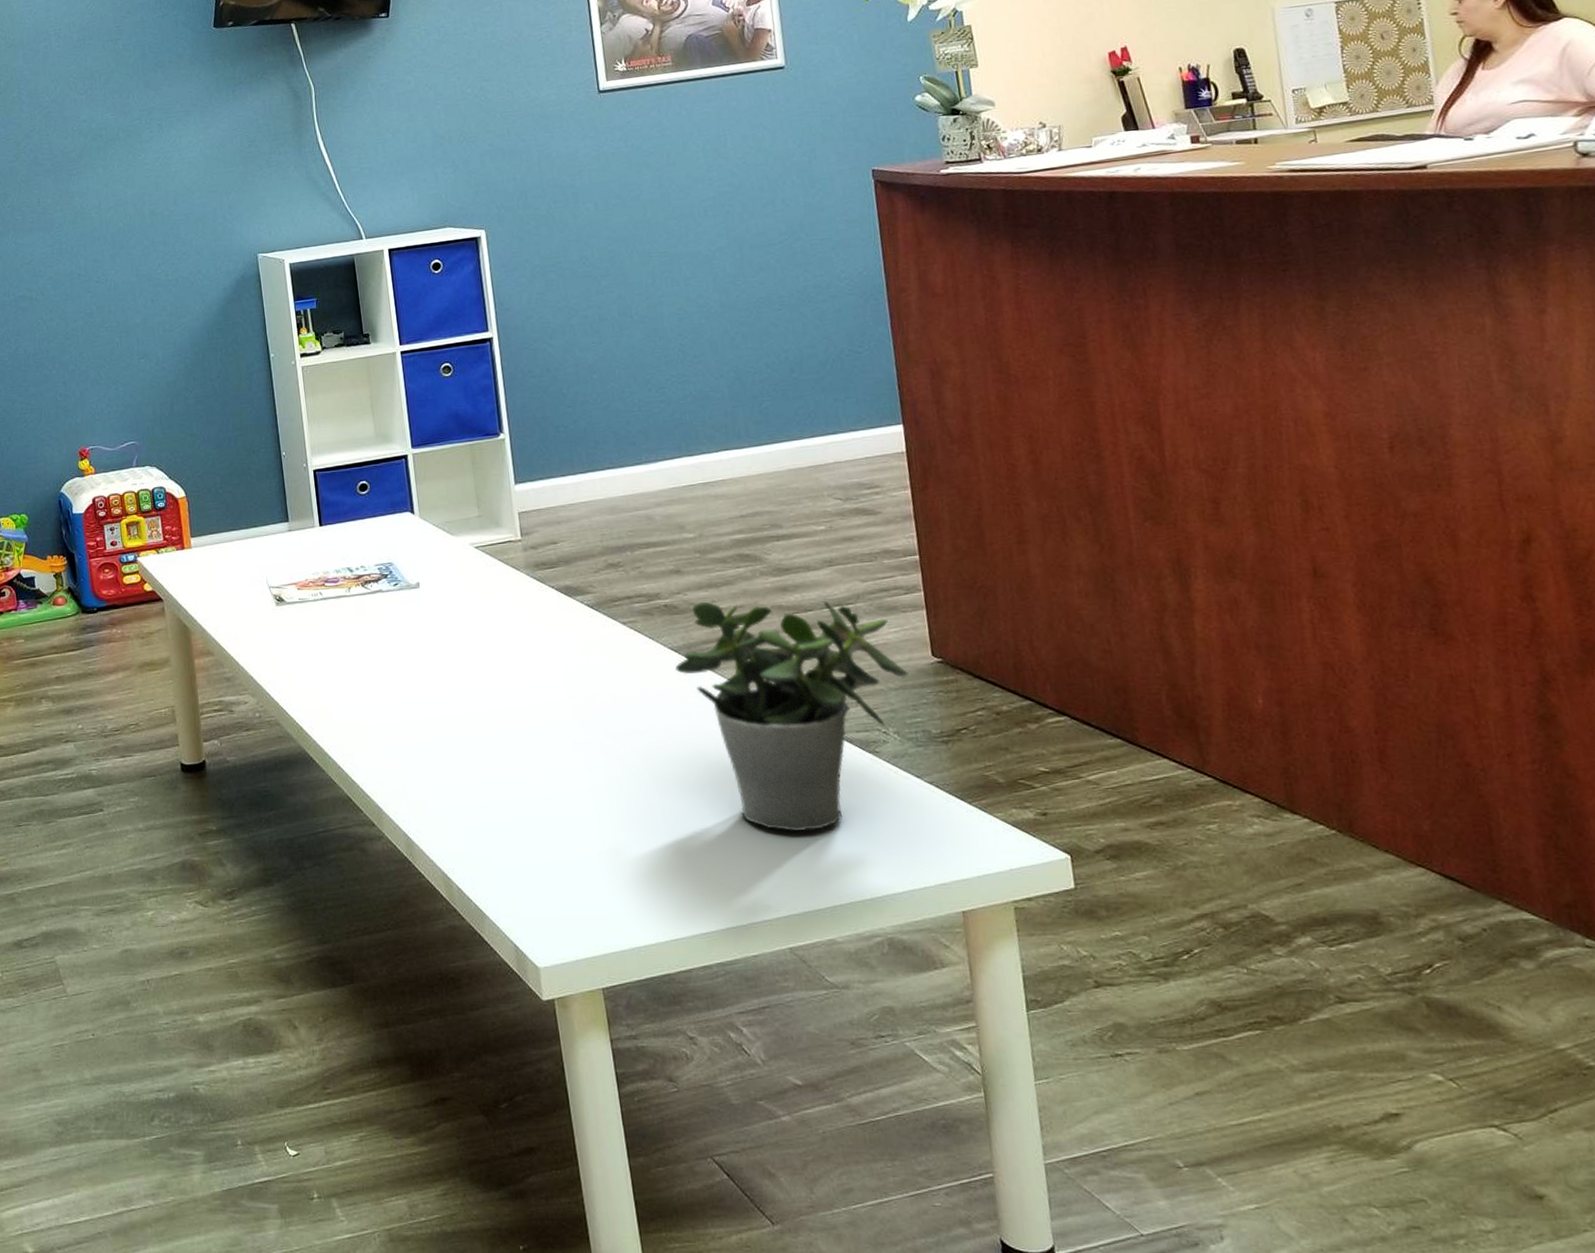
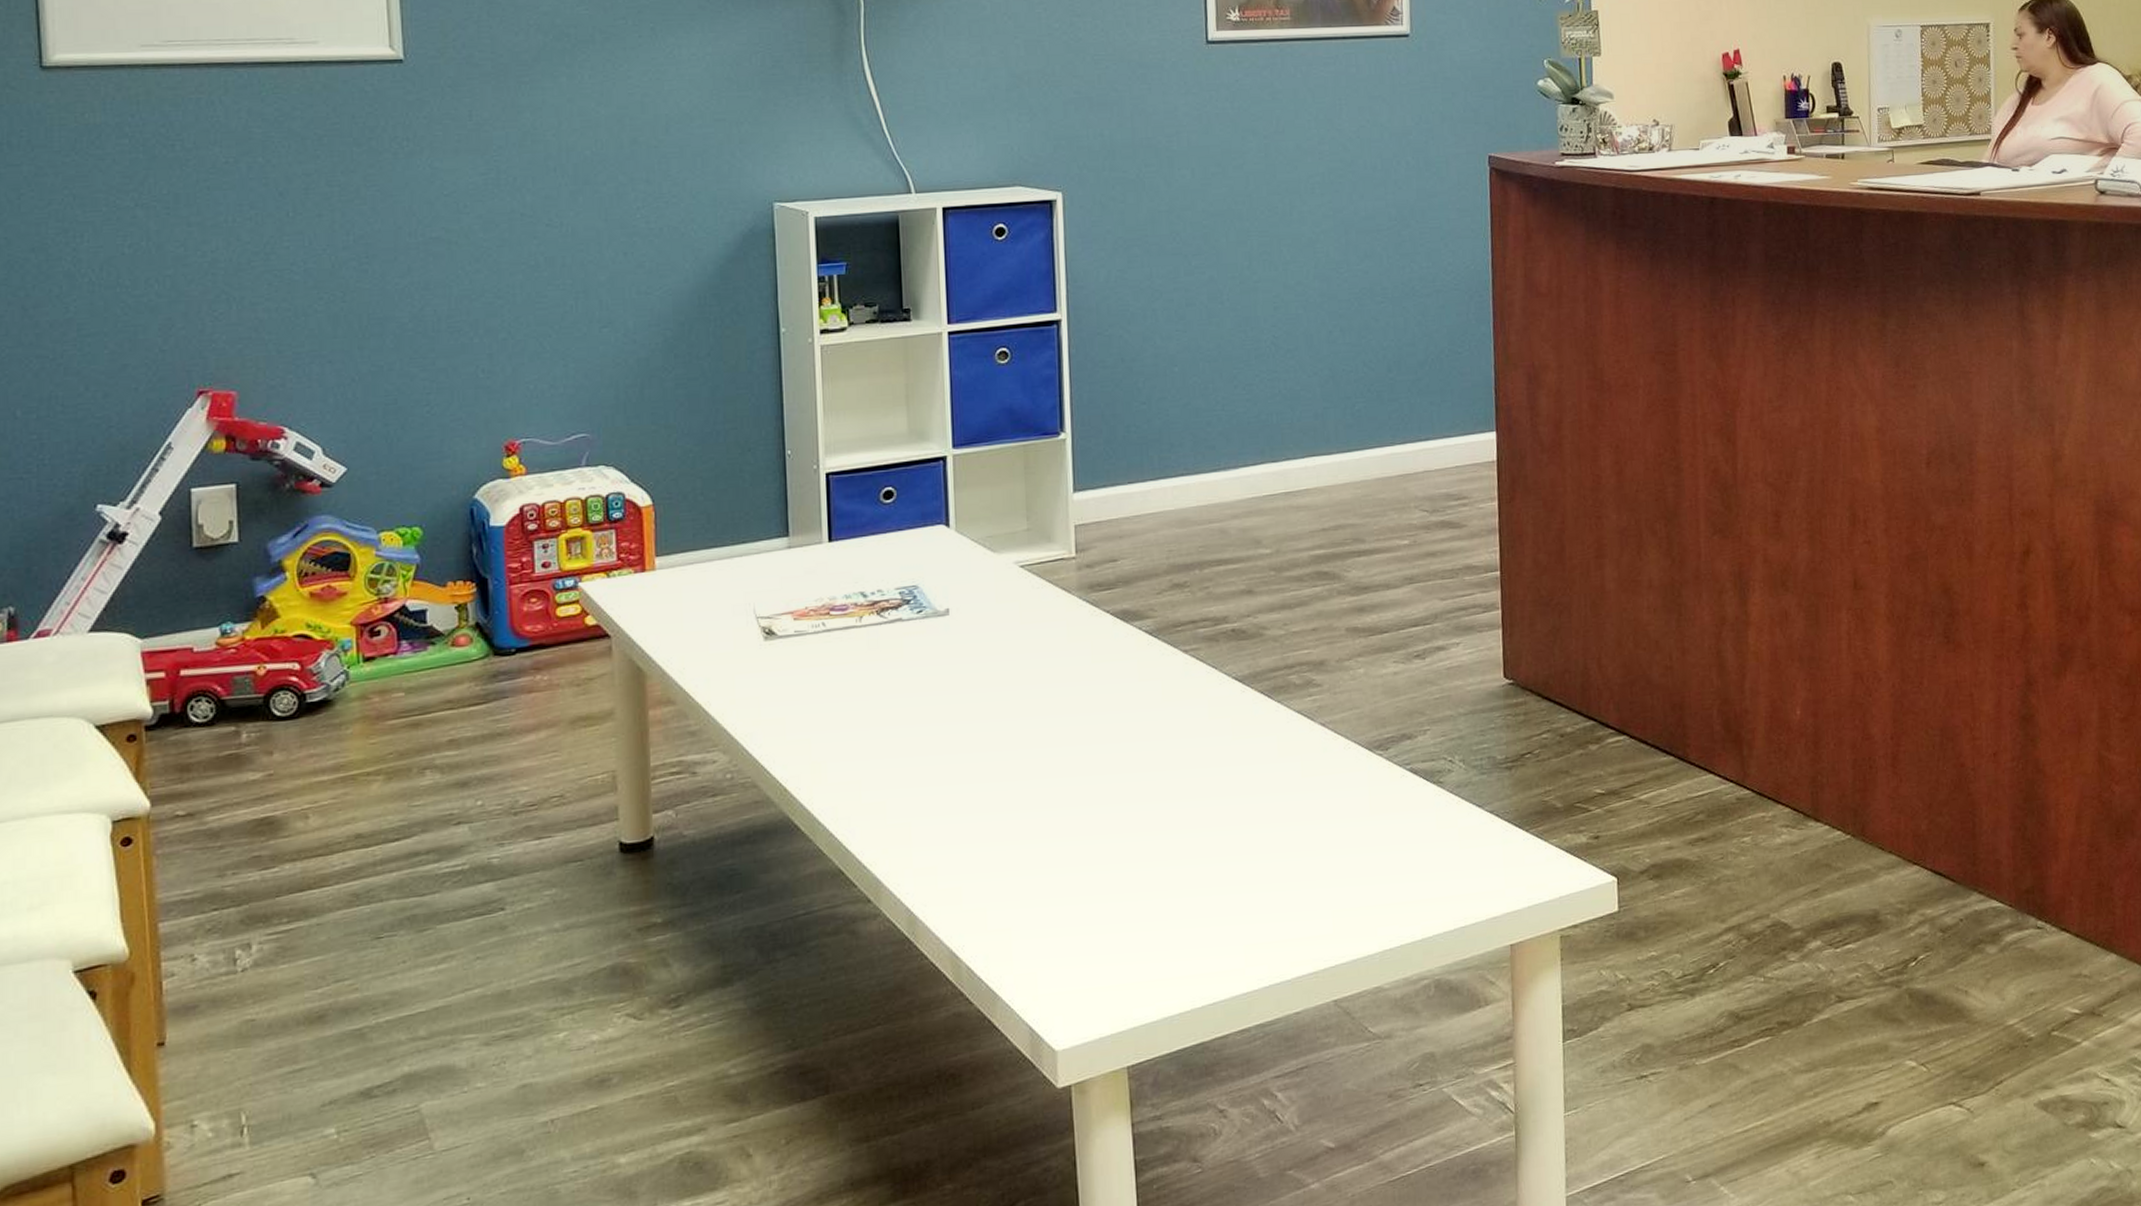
potted plant: present [675,601,908,832] -> none [1238,622,1479,874]

